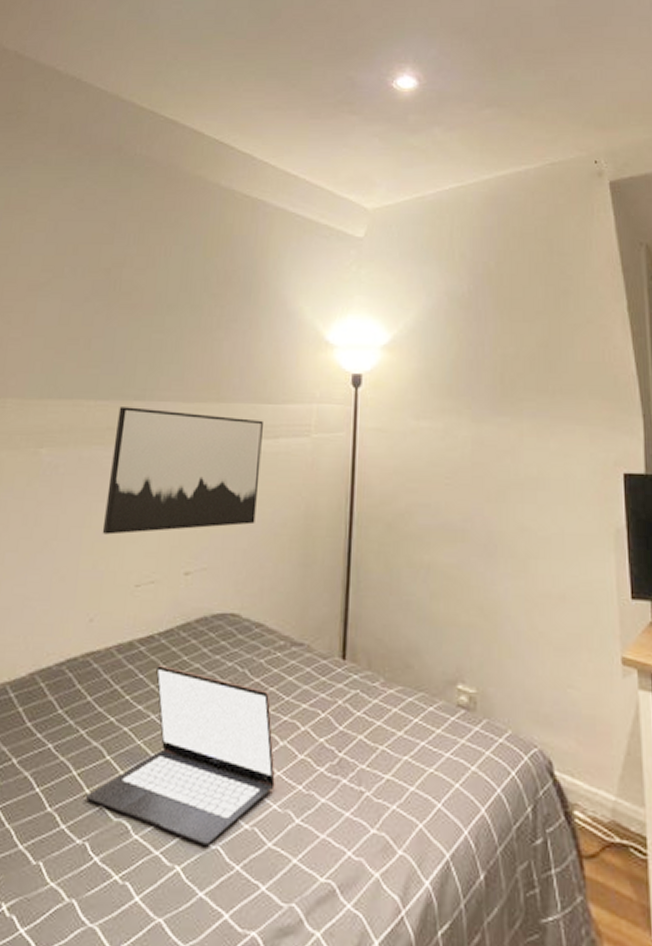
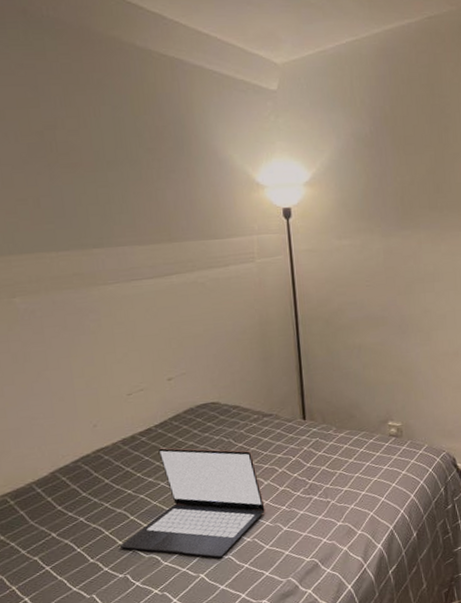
wall art: present [102,407,263,535] -> none [80,253,220,360]

